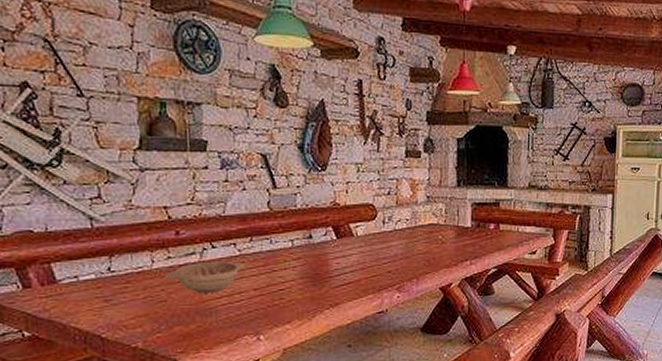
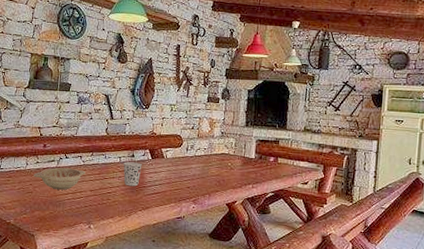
cup: none [298,245,324,278] -> present [123,162,142,187]

